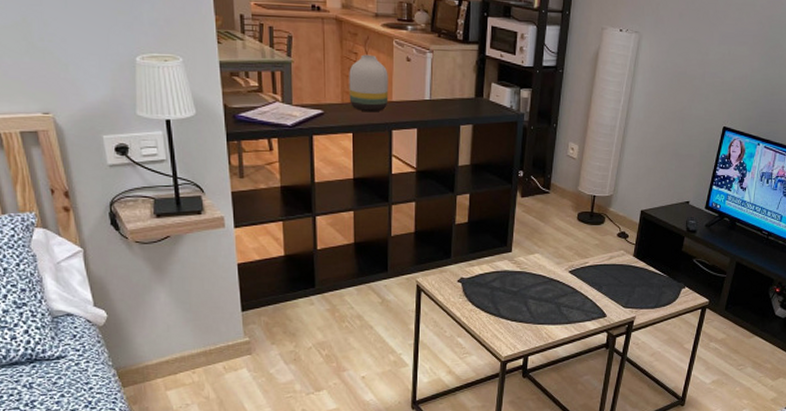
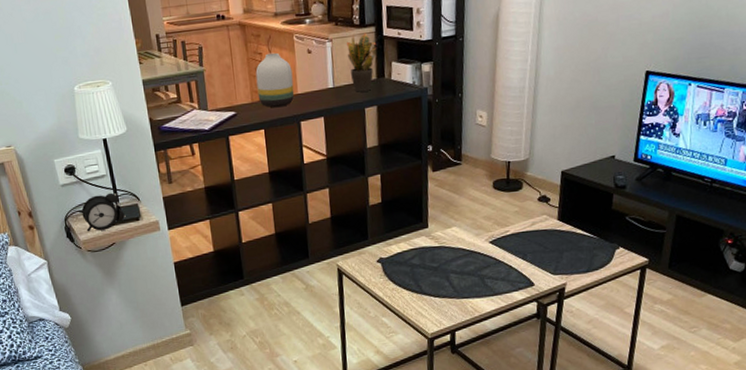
alarm clock: none [128,180,186,221] -> present [78,192,126,232]
potted plant: none [448,49,478,109] -> present [347,33,377,92]

